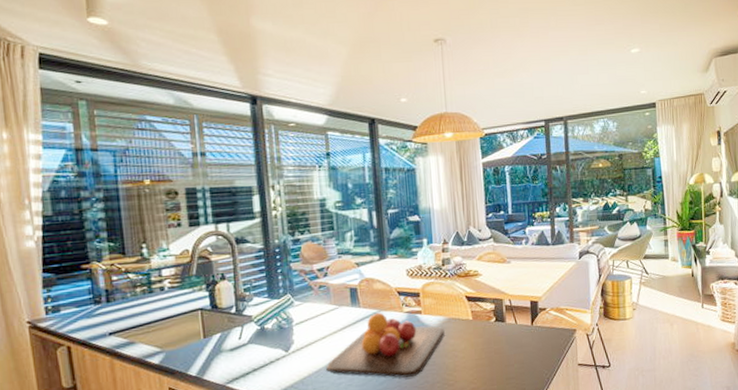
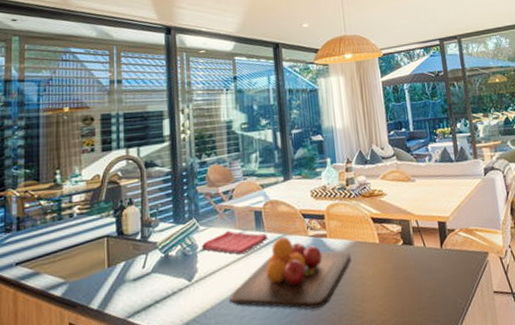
dish towel: none [297,306,364,328] -> present [201,231,269,255]

